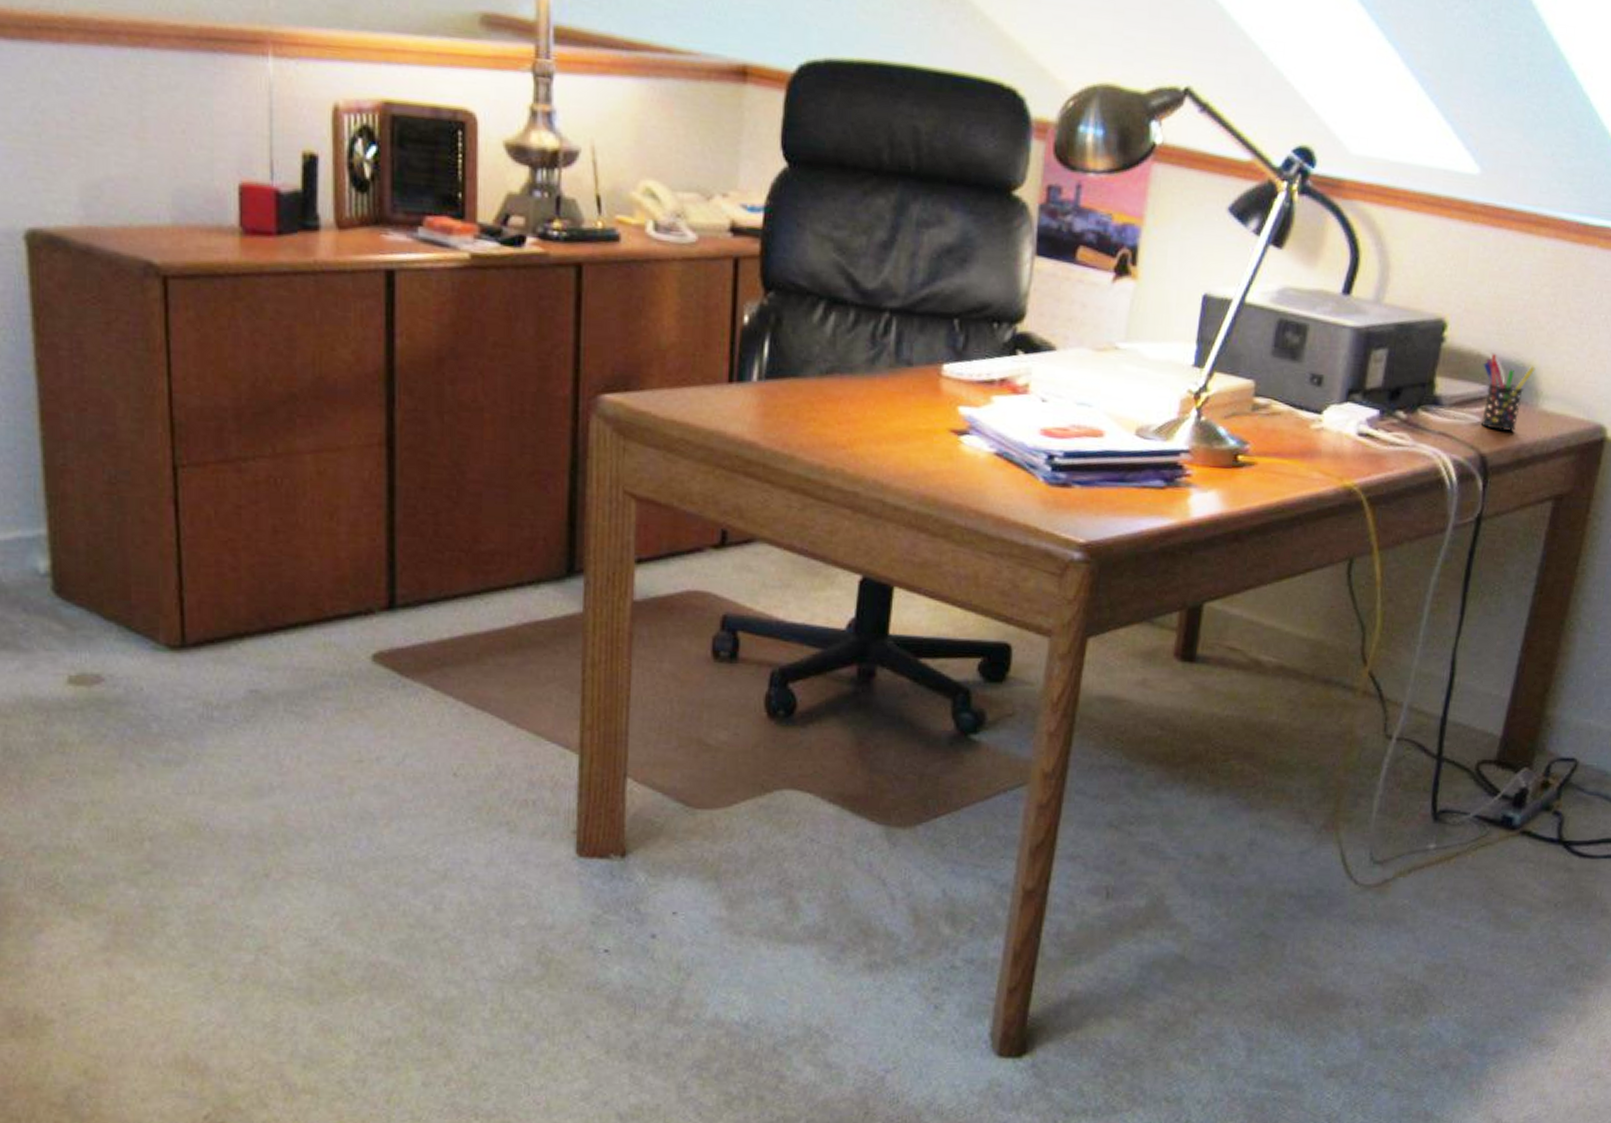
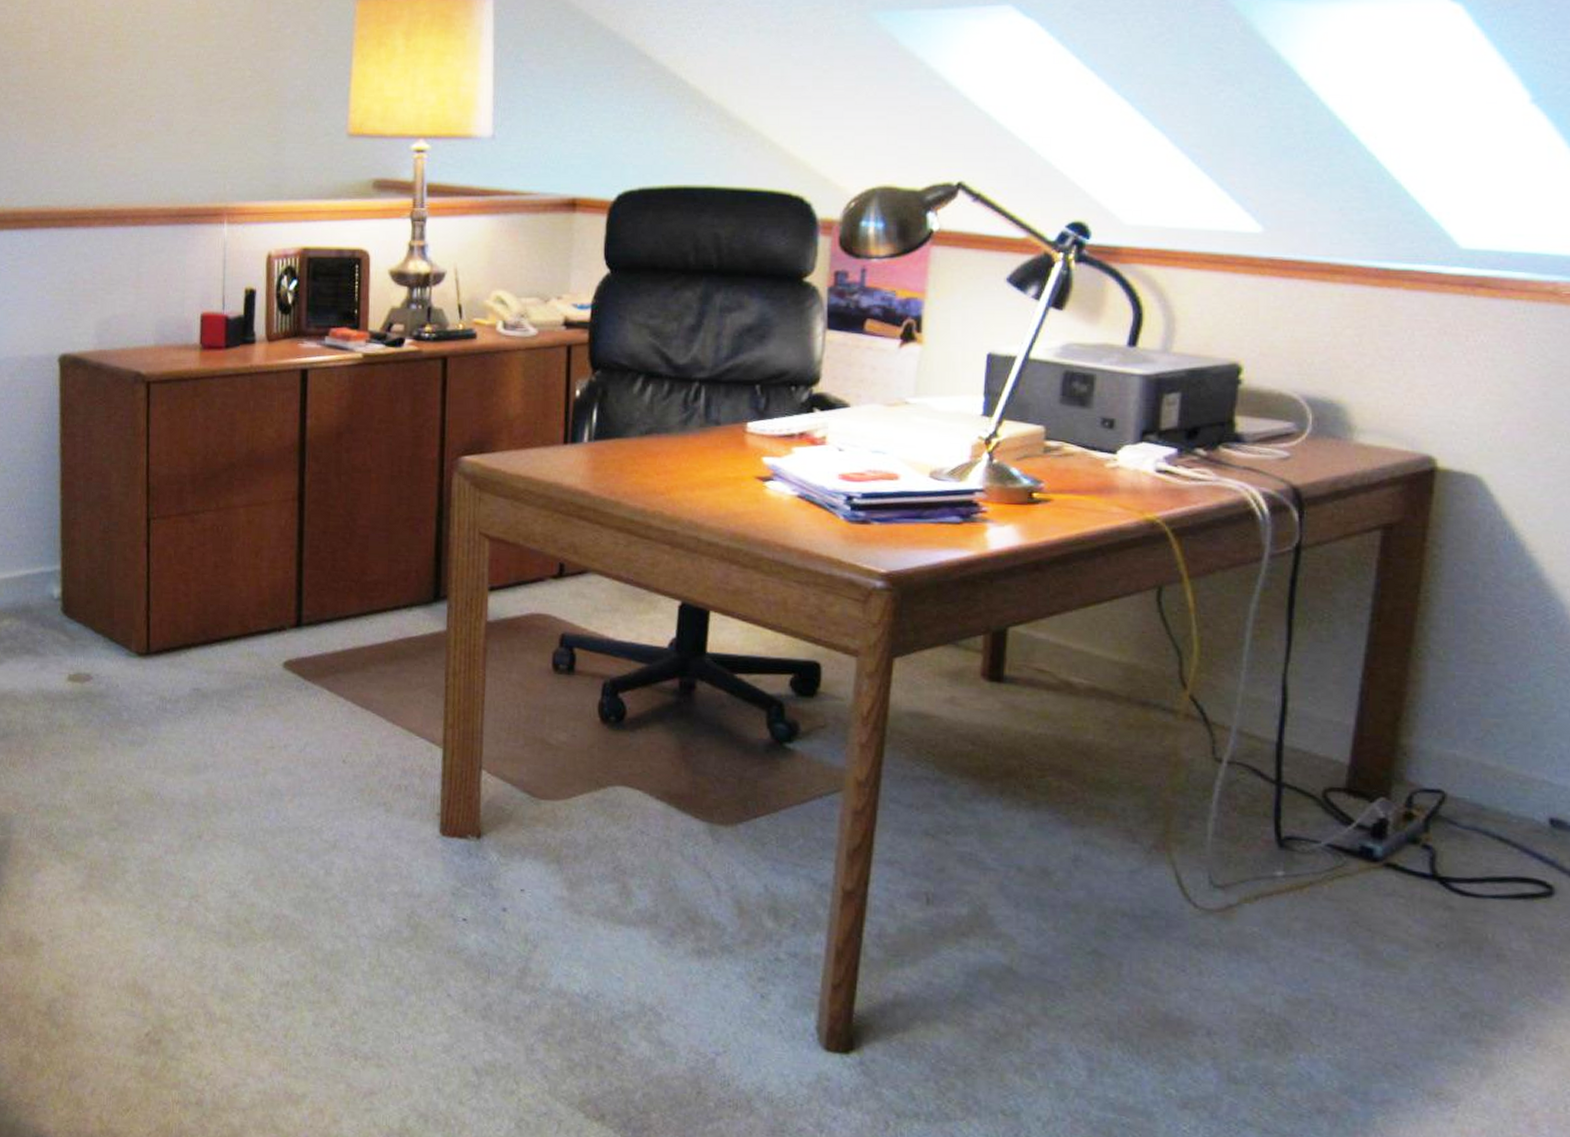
pen holder: present [1480,353,1536,432] -> none [1286,392,1346,465]

